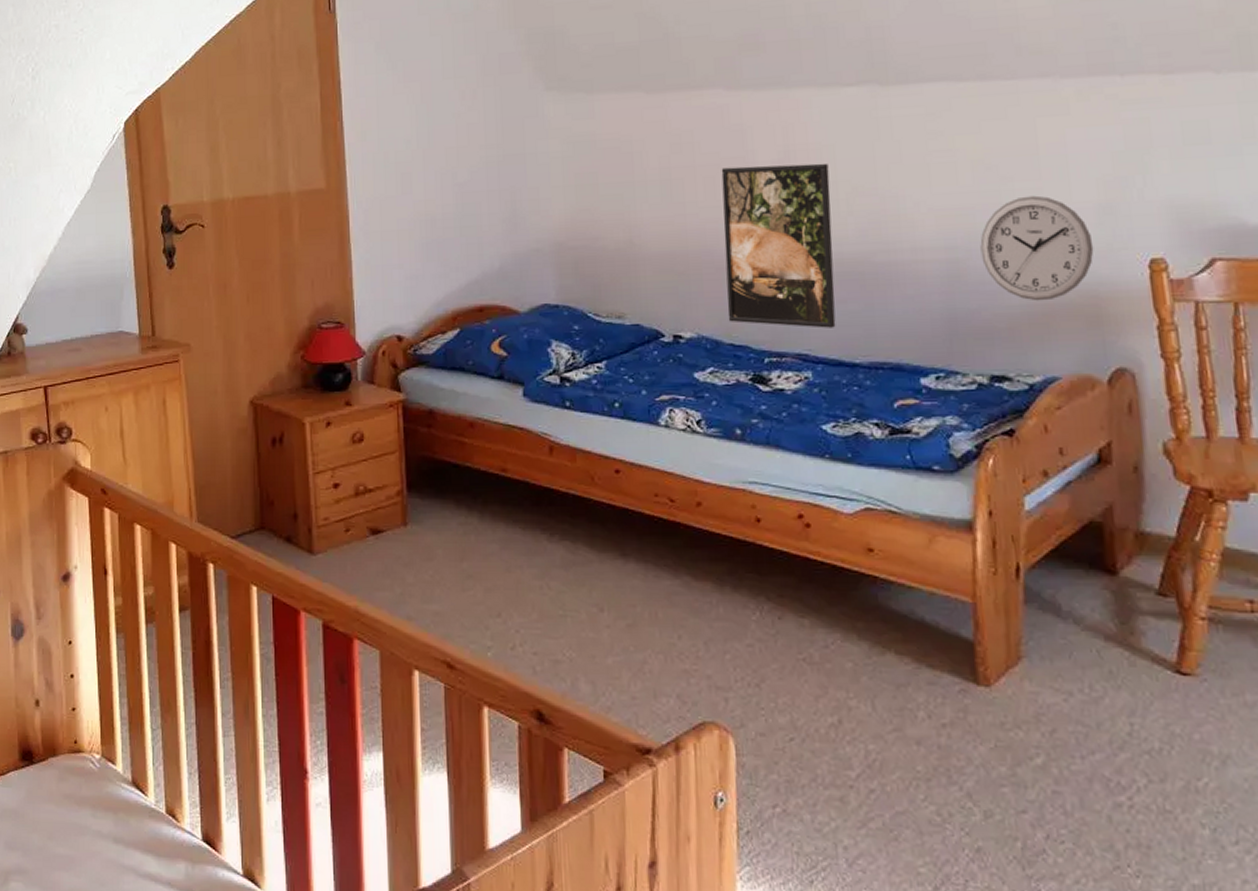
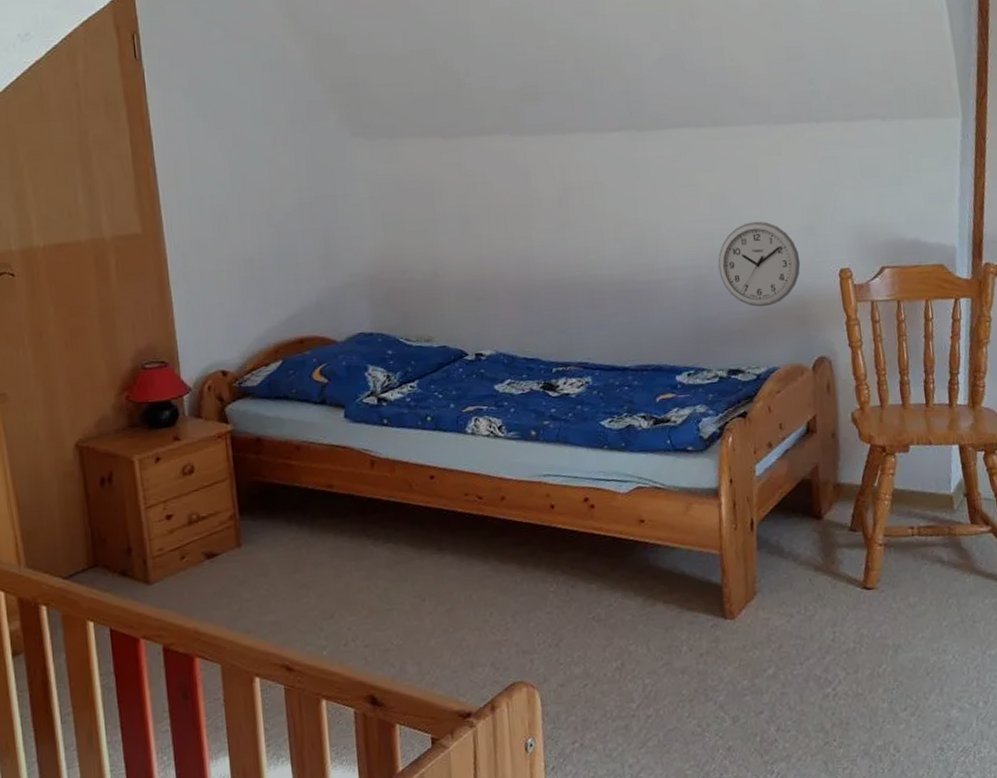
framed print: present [721,163,836,328] -> none [510,198,609,340]

